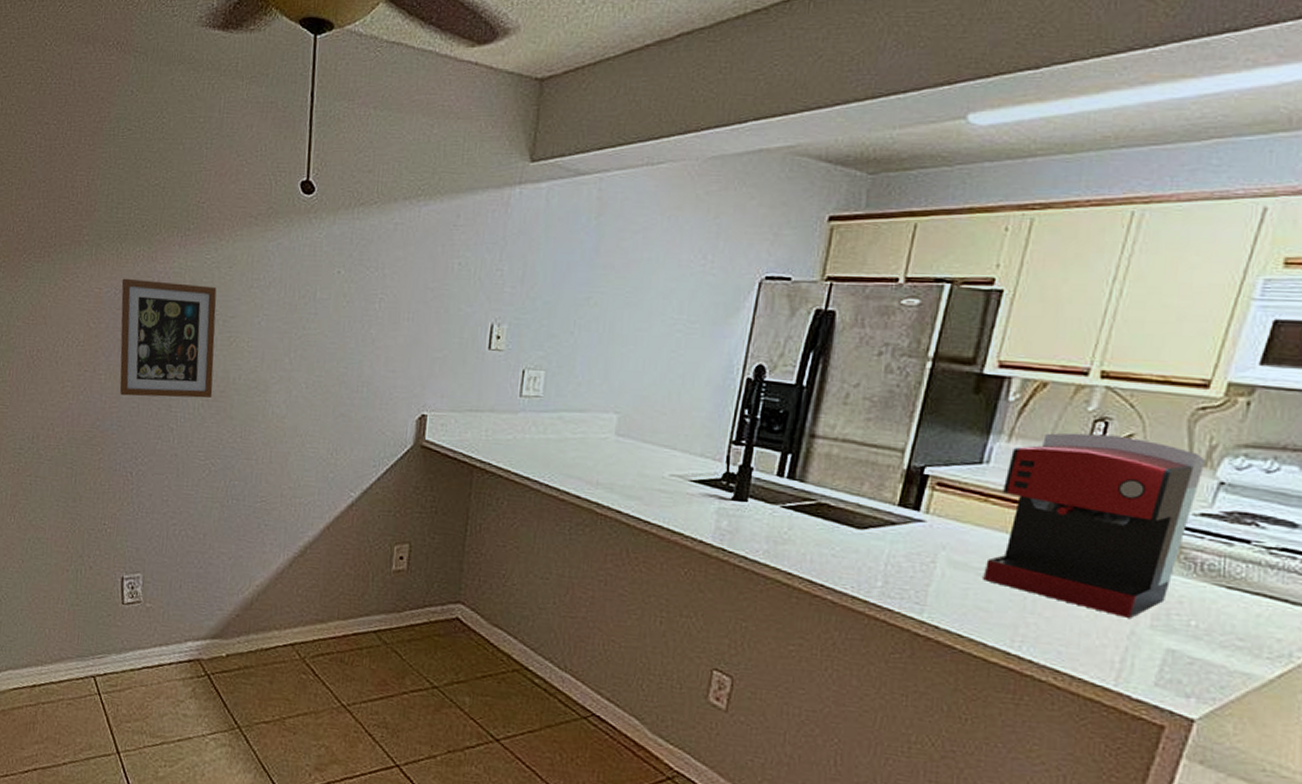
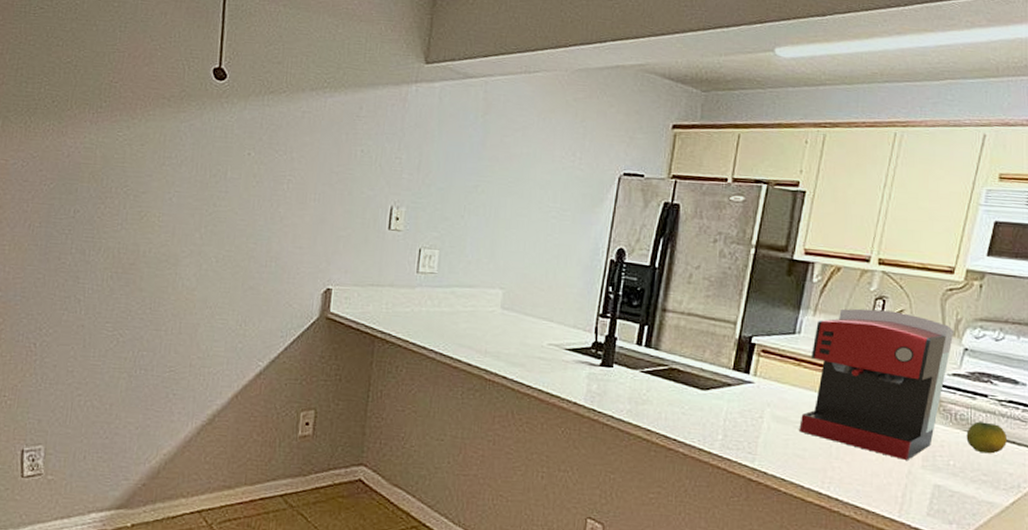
picture frame: present [119,278,217,399] -> none [24,151,128,271]
fruit: none [1216,573,1276,615] -> present [966,421,1007,454]

